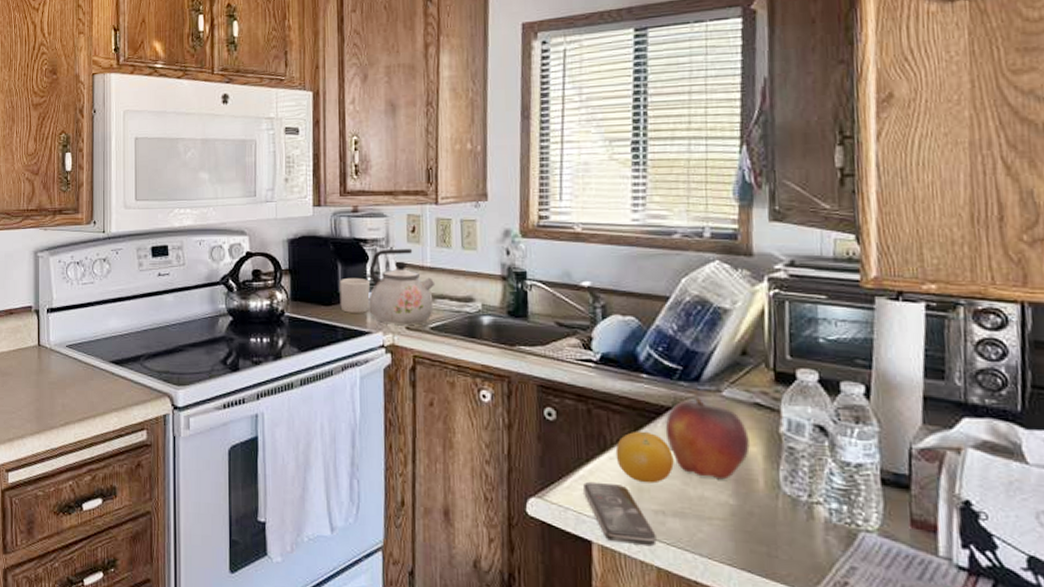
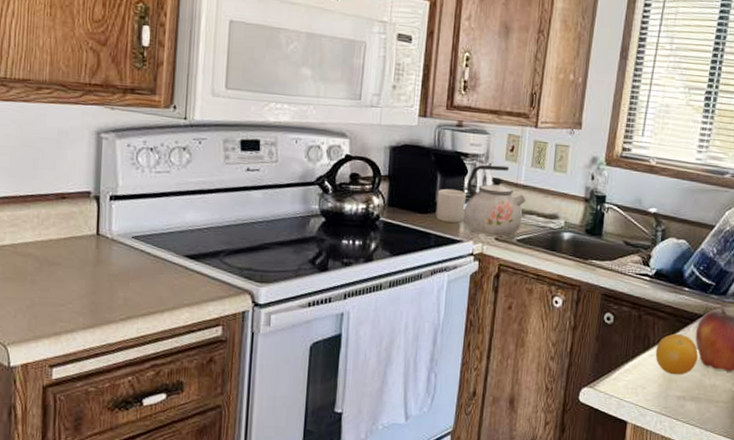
mobile phone: present [583,481,657,546] -> none [626,374,676,424]

